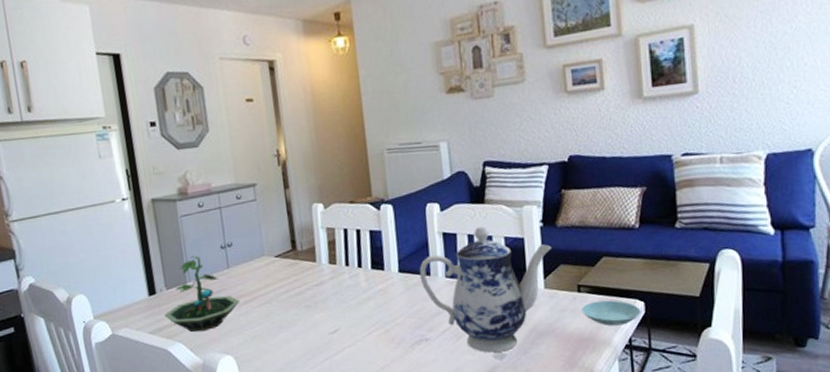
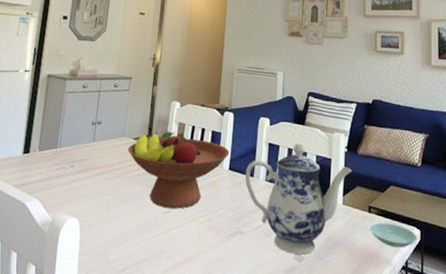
terrarium: present [164,256,240,333] -> none [31,127,96,193]
fruit bowl: none [271,239,396,328] -> present [127,131,230,209]

